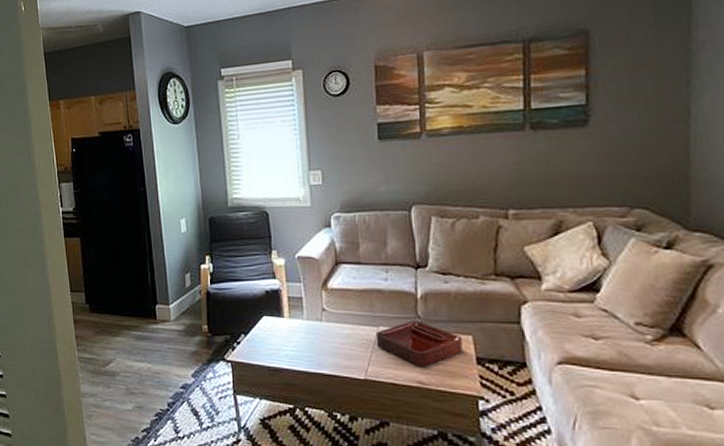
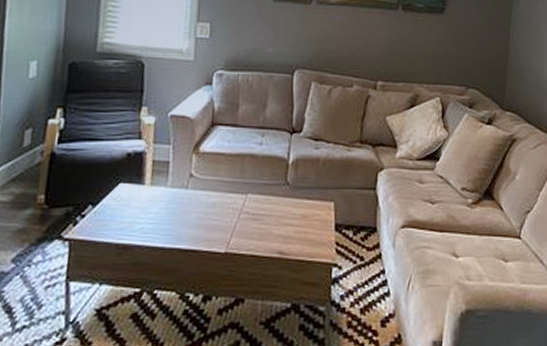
decorative tray: present [375,321,463,367] -> none [242,187,325,236]

